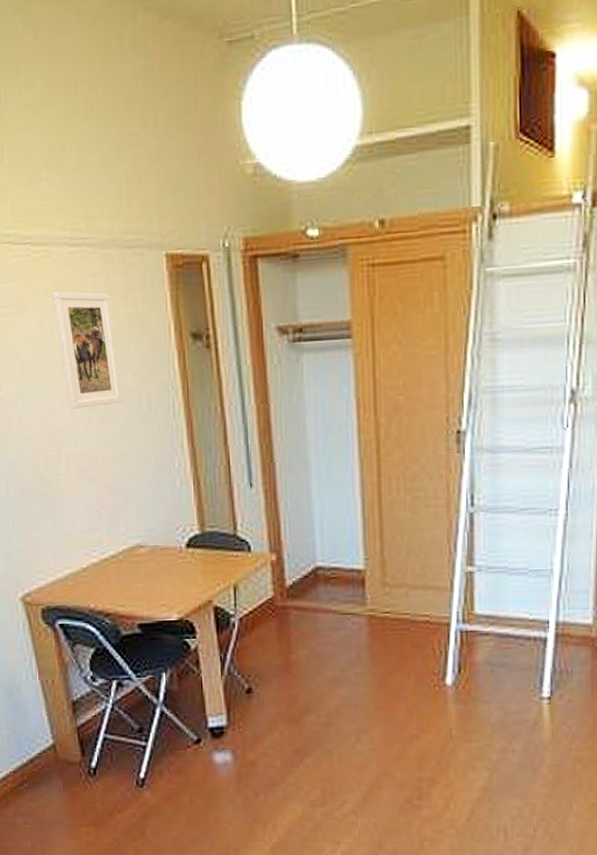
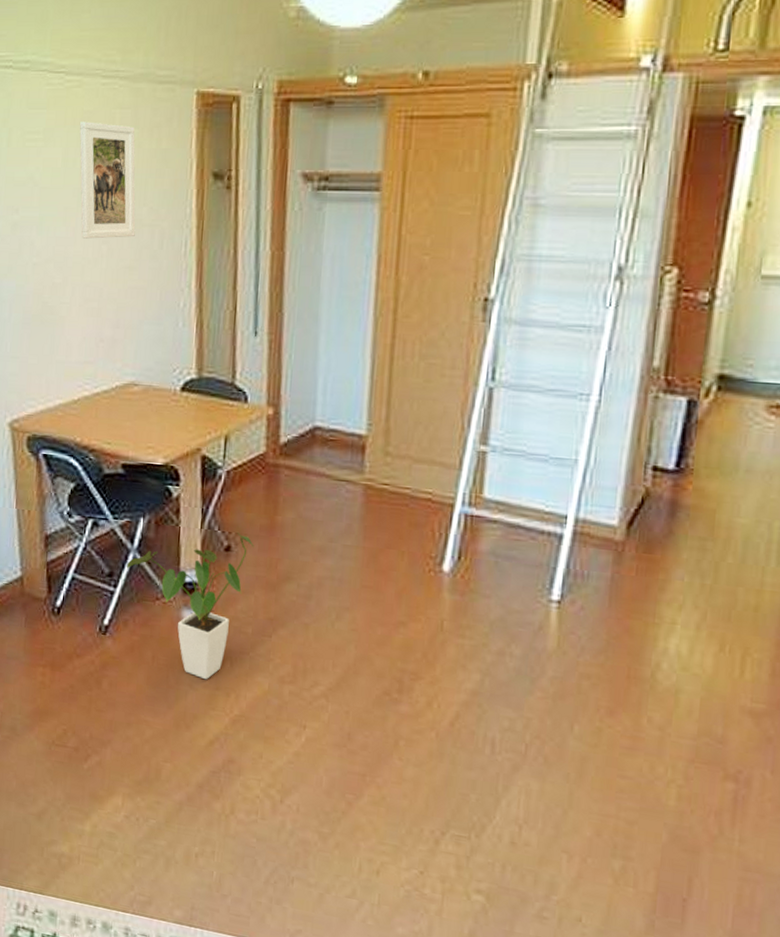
house plant: none [154,675,273,815] -> present [126,533,254,680]

